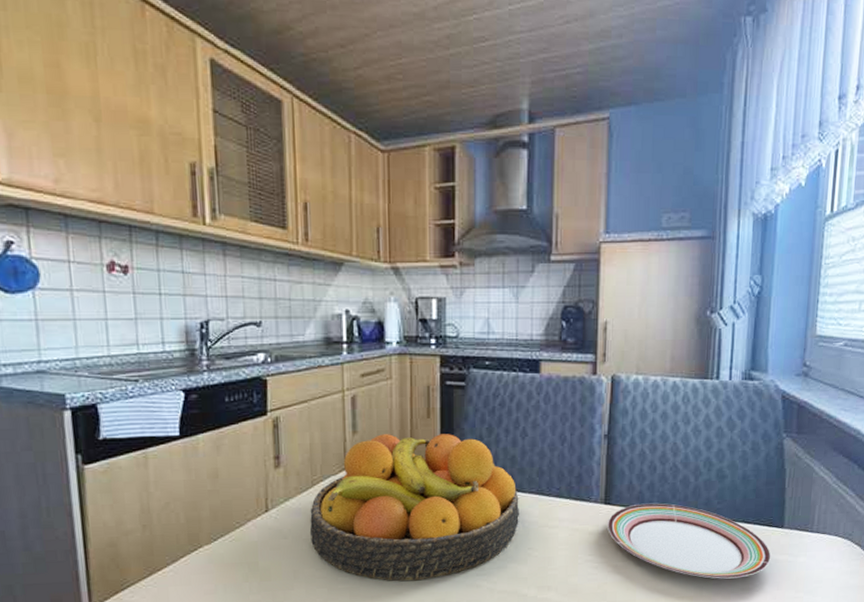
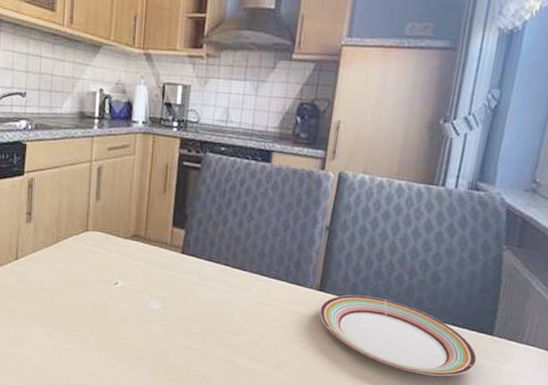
fruit bowl: present [309,434,519,581] -> none [51,203,240,337]

